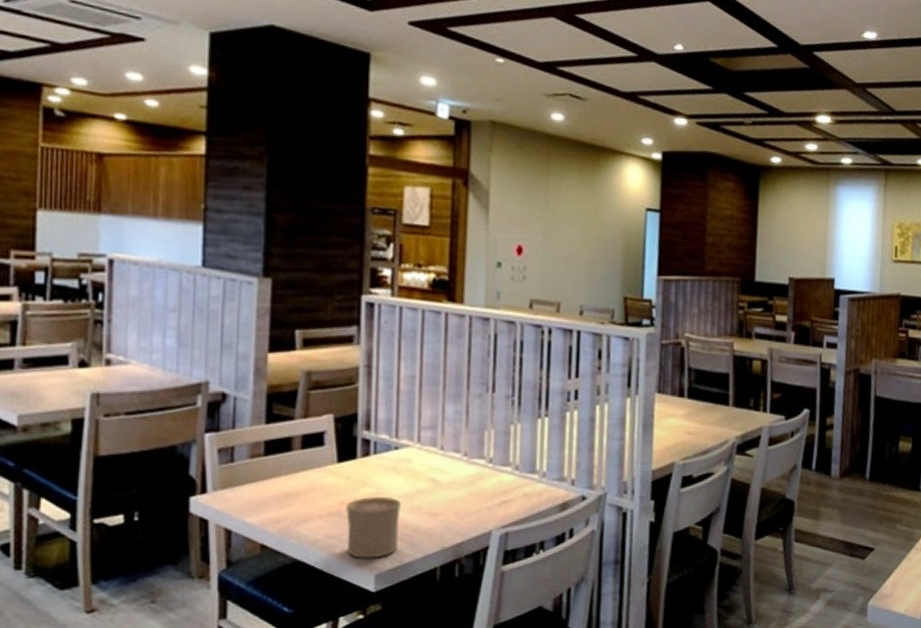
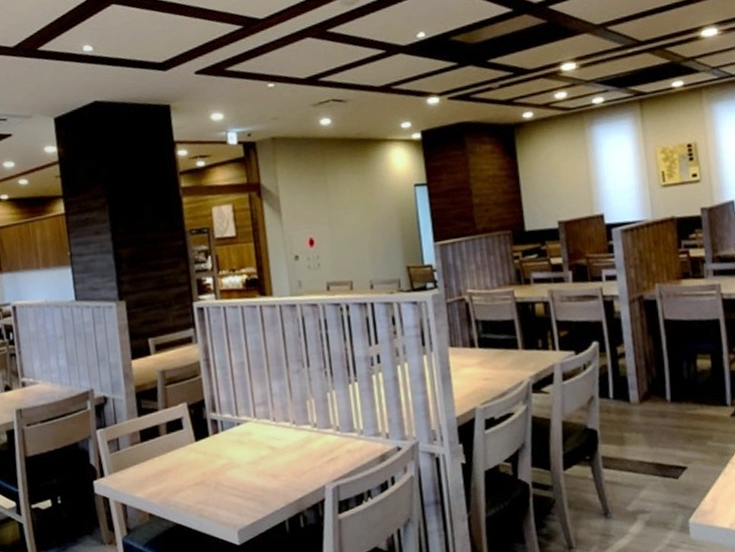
cup: present [346,497,401,558] -> none [207,465,252,518]

